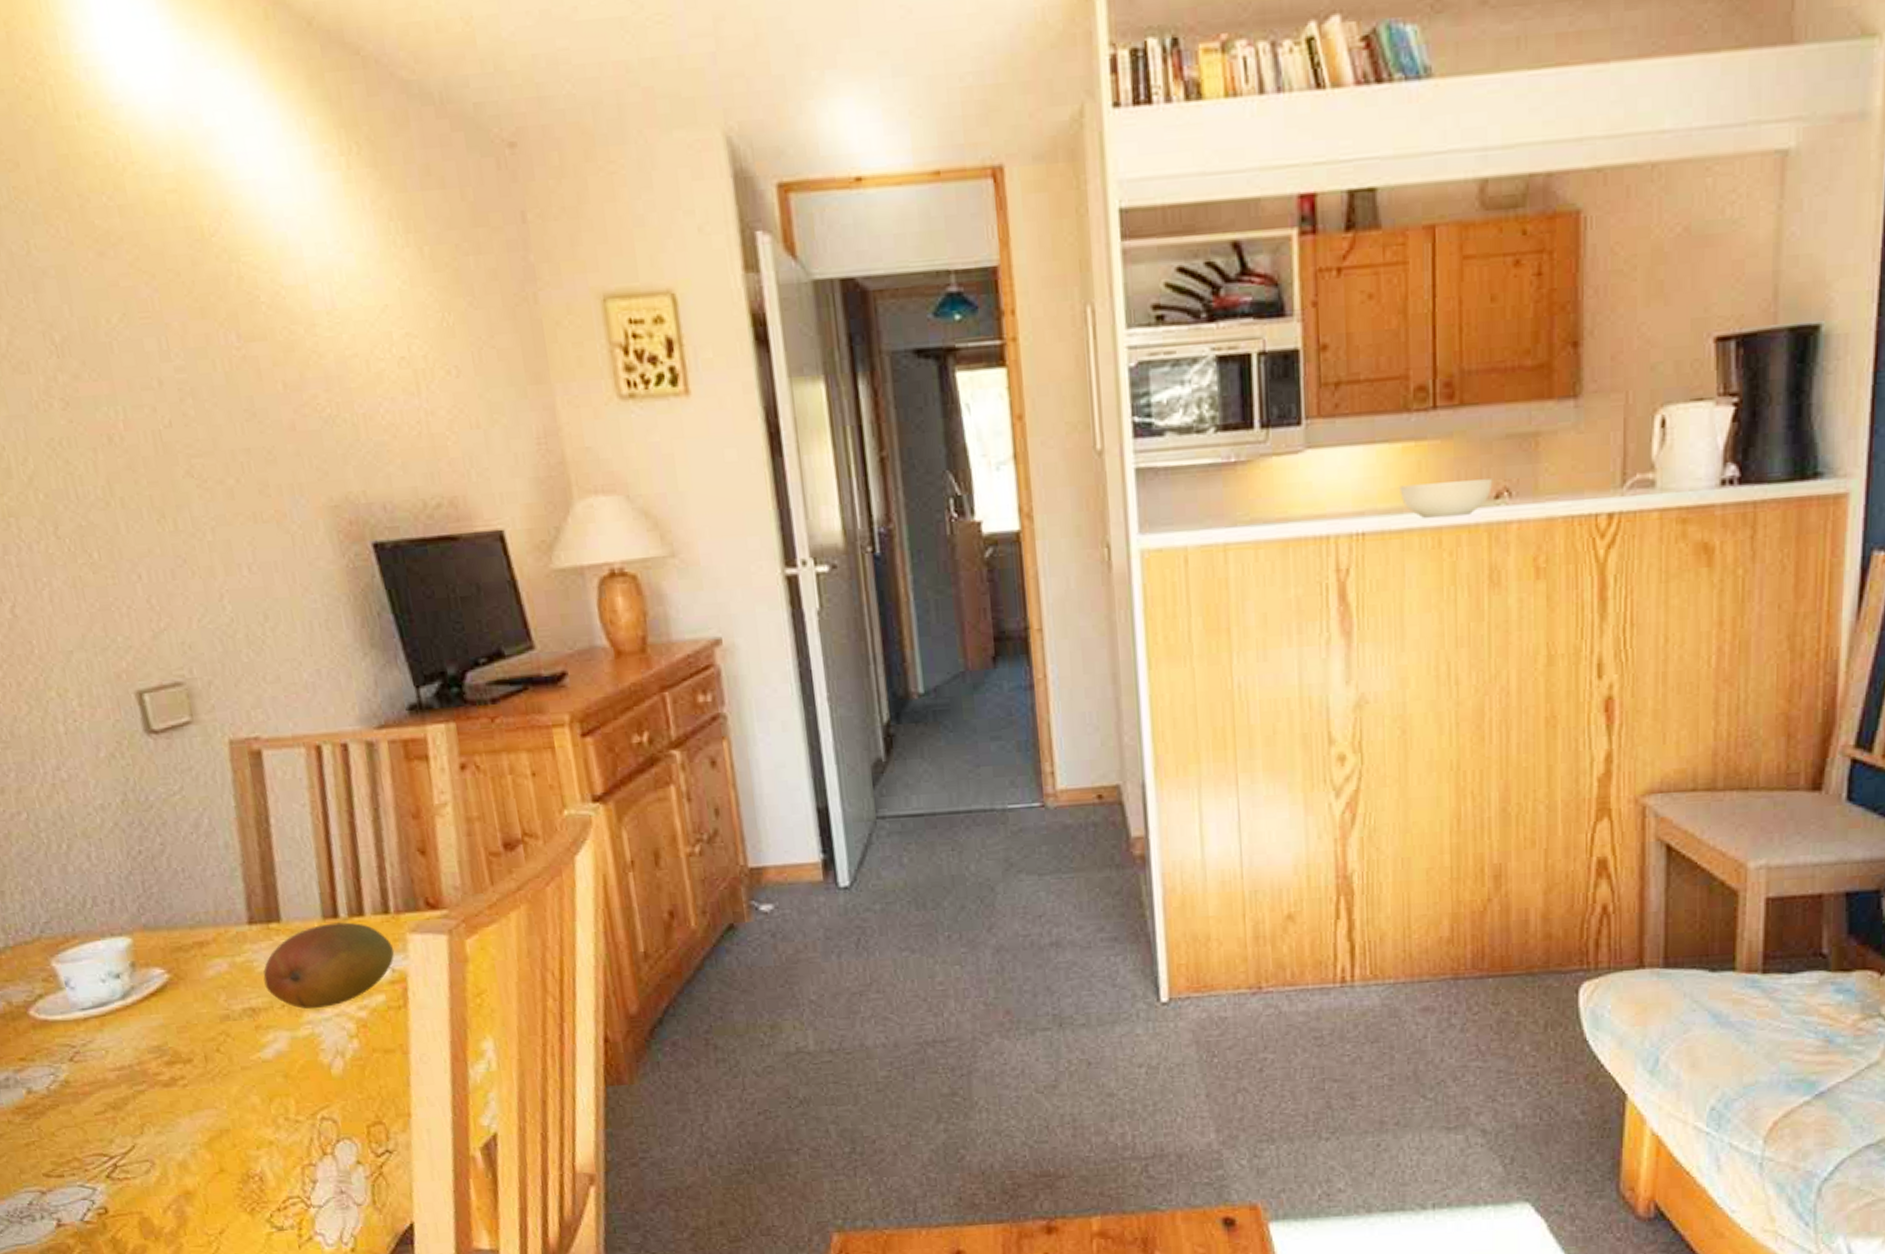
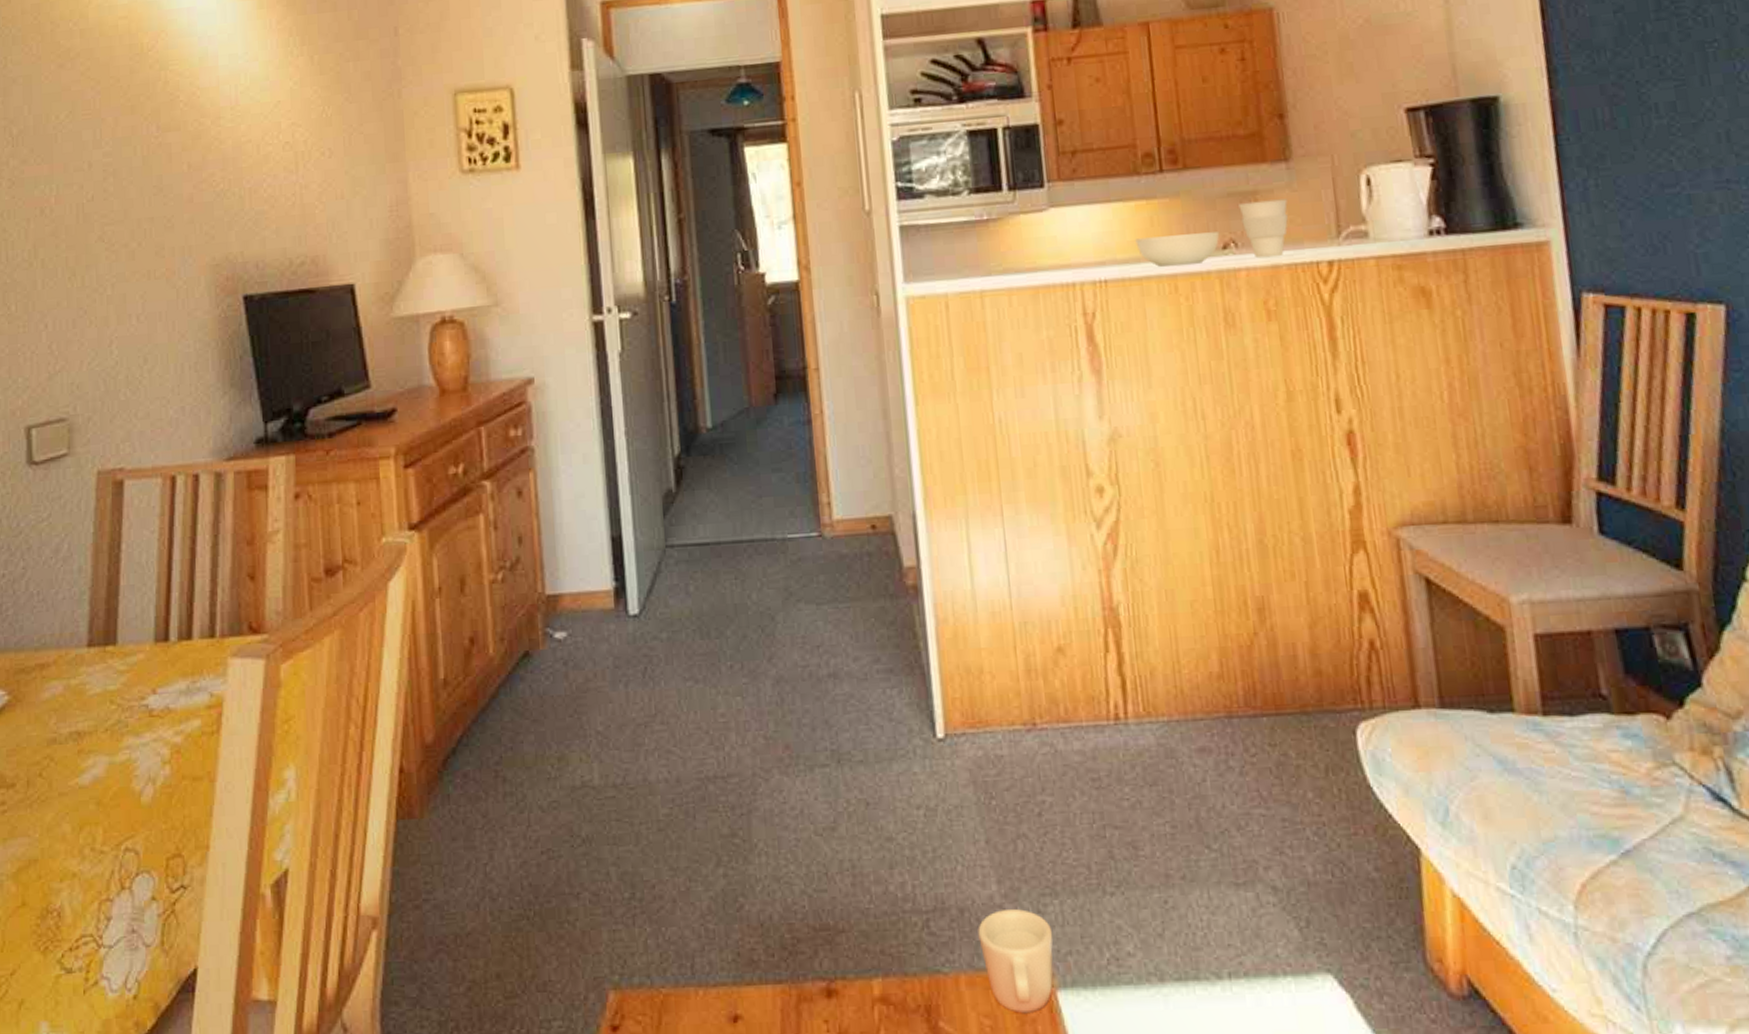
fruit: present [263,922,395,1010] -> none [93,645,215,734]
mug: none [1195,1153,1268,1242] -> present [978,908,1054,1013]
cup: none [1516,442,1571,510] -> present [1237,199,1288,259]

